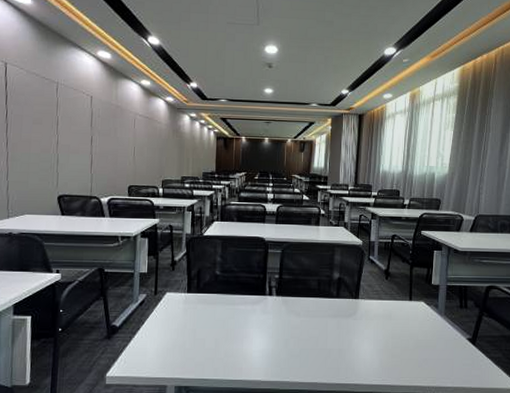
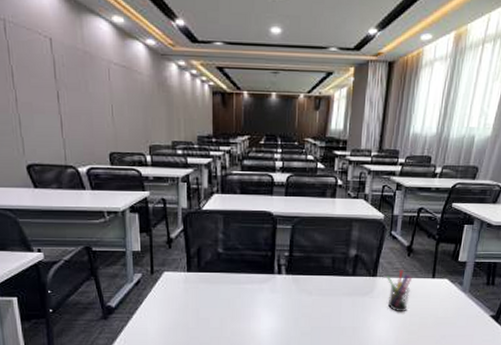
pen holder: none [368,292,392,335] -> present [387,270,413,312]

